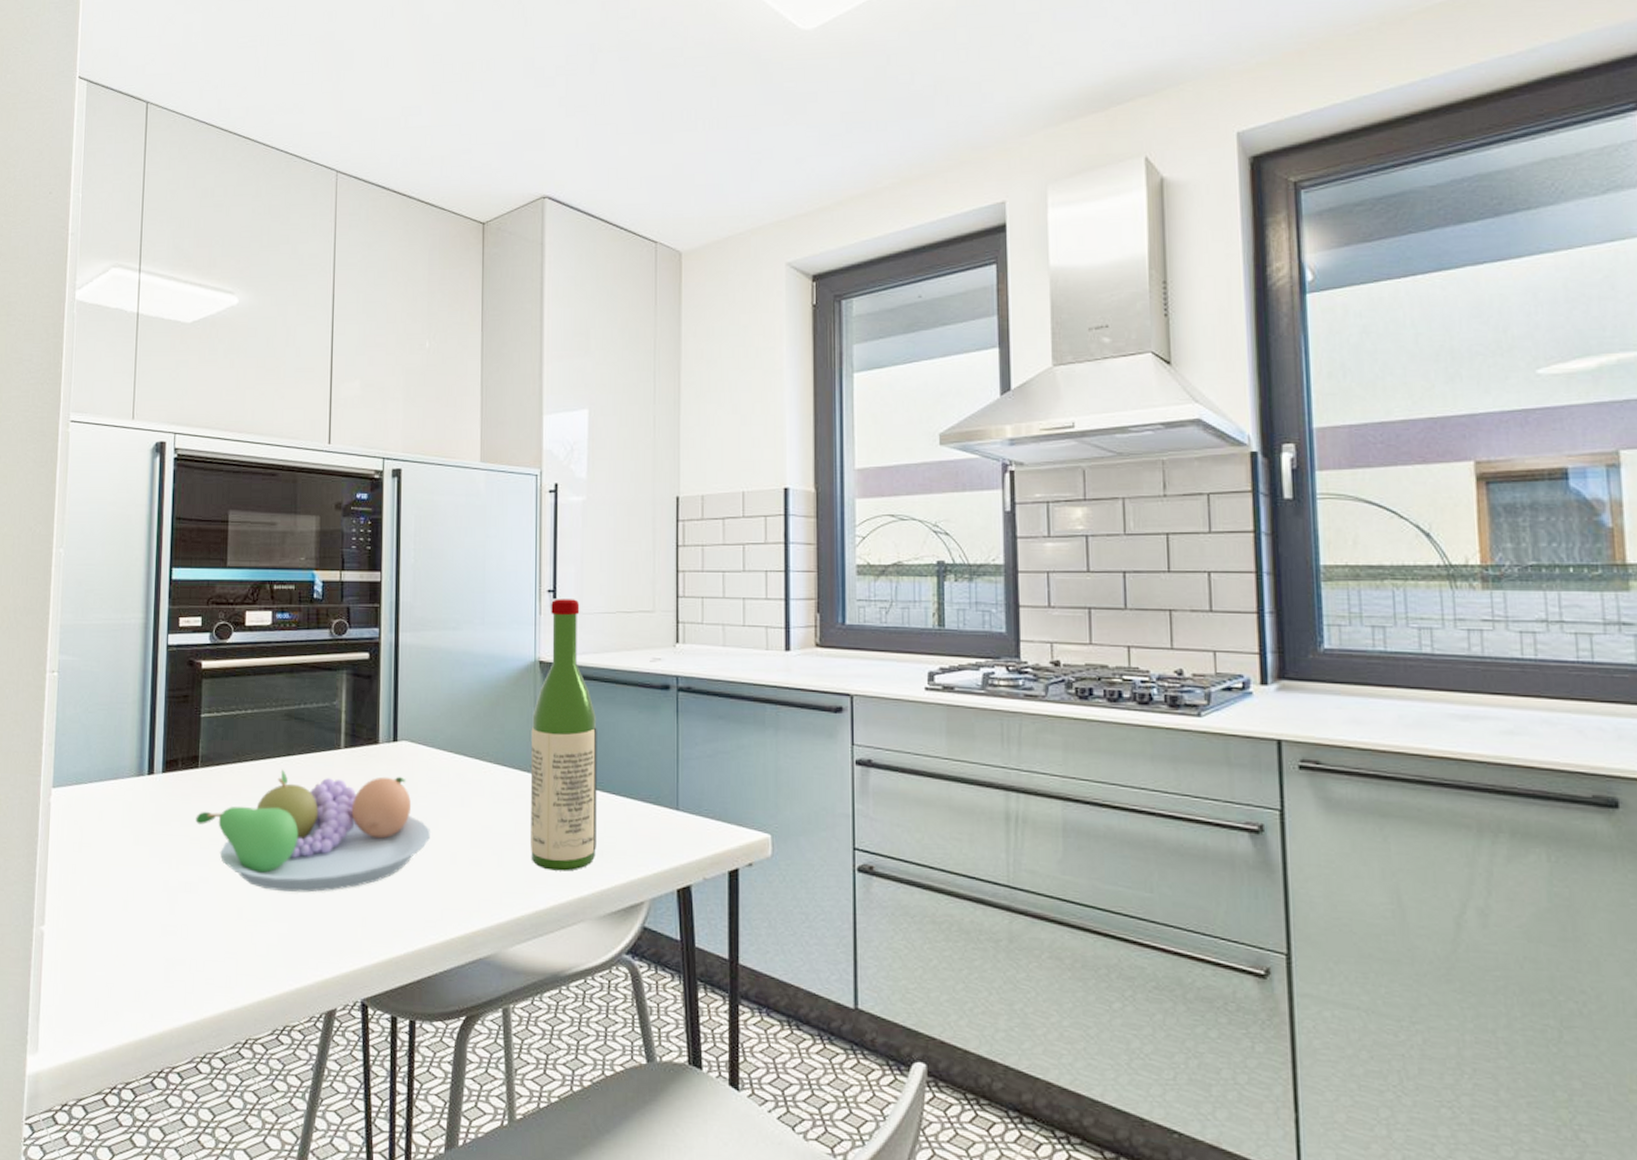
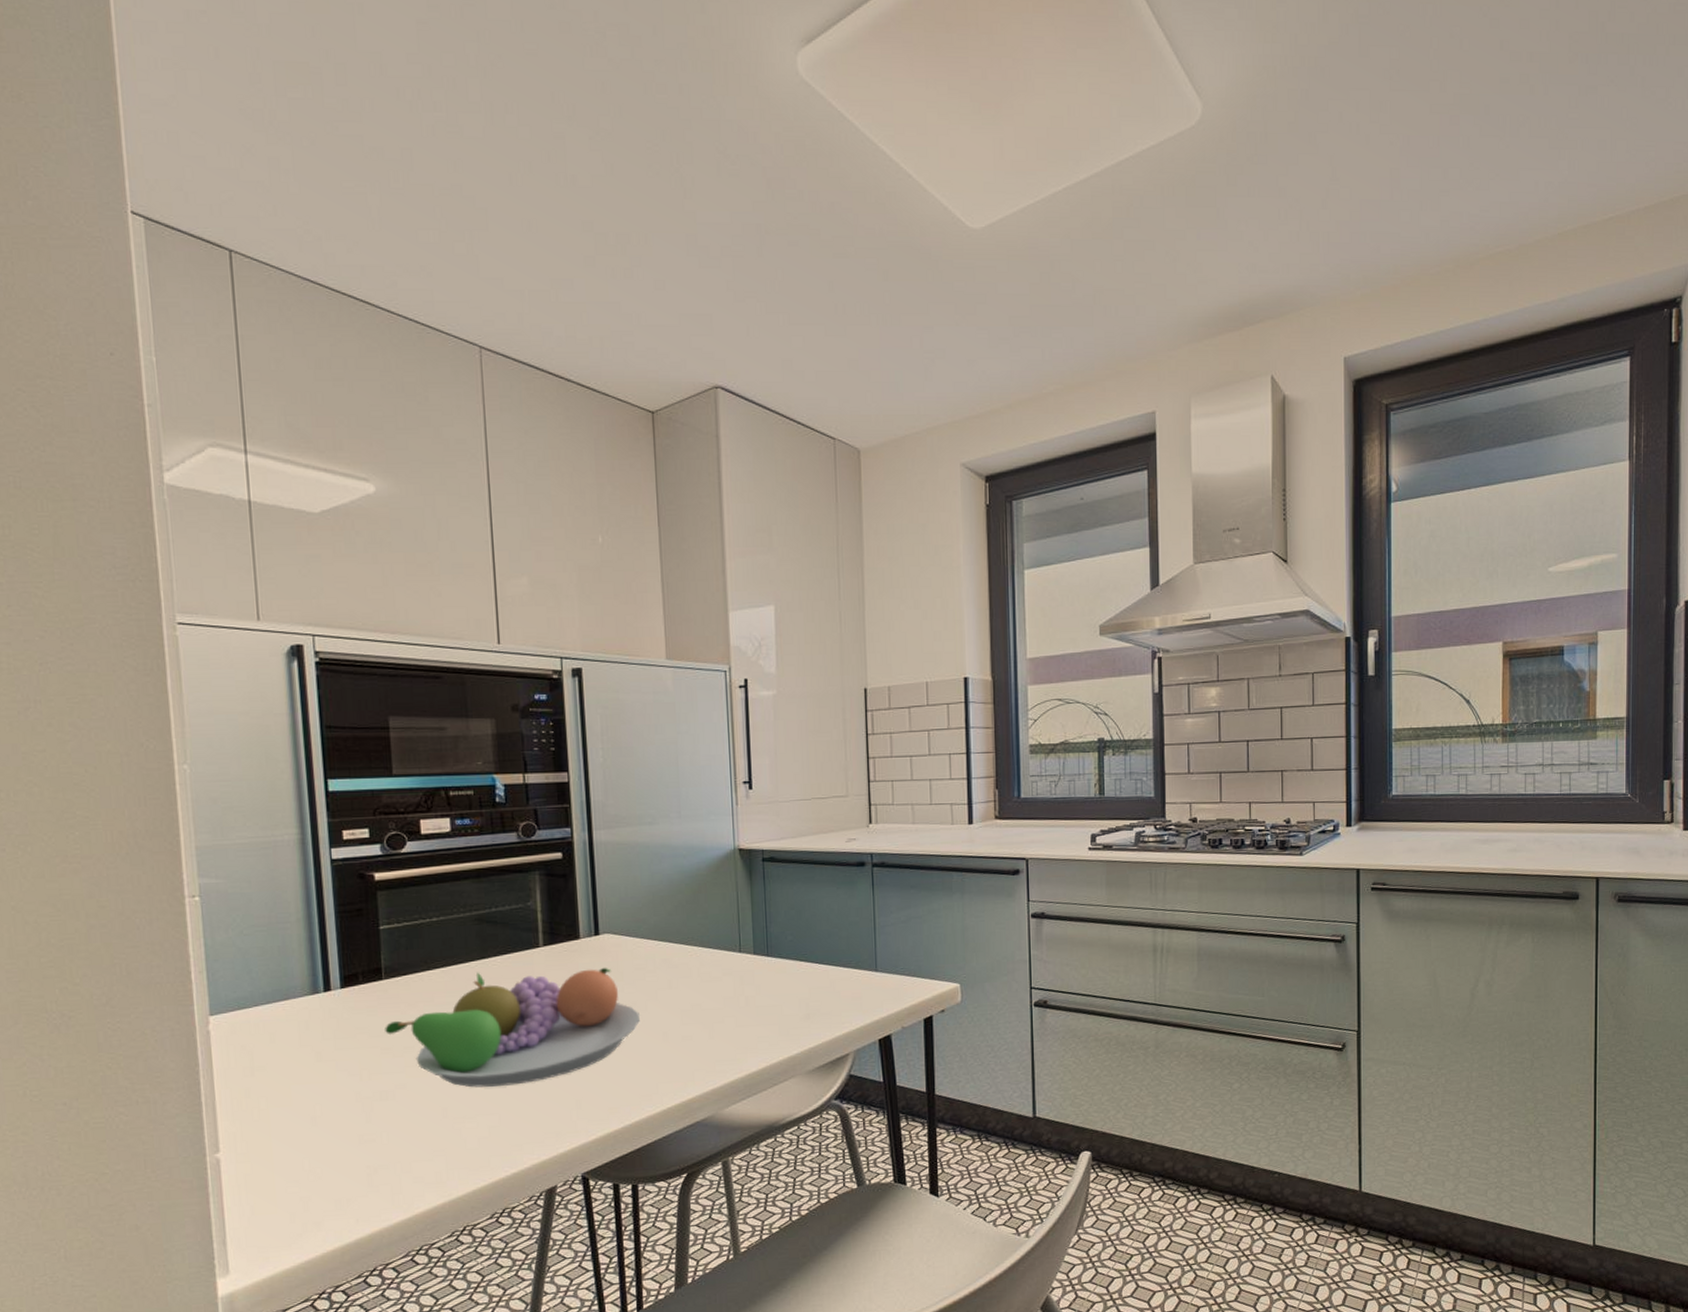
wine bottle: present [531,599,597,871] -> none [735,789,803,1037]

